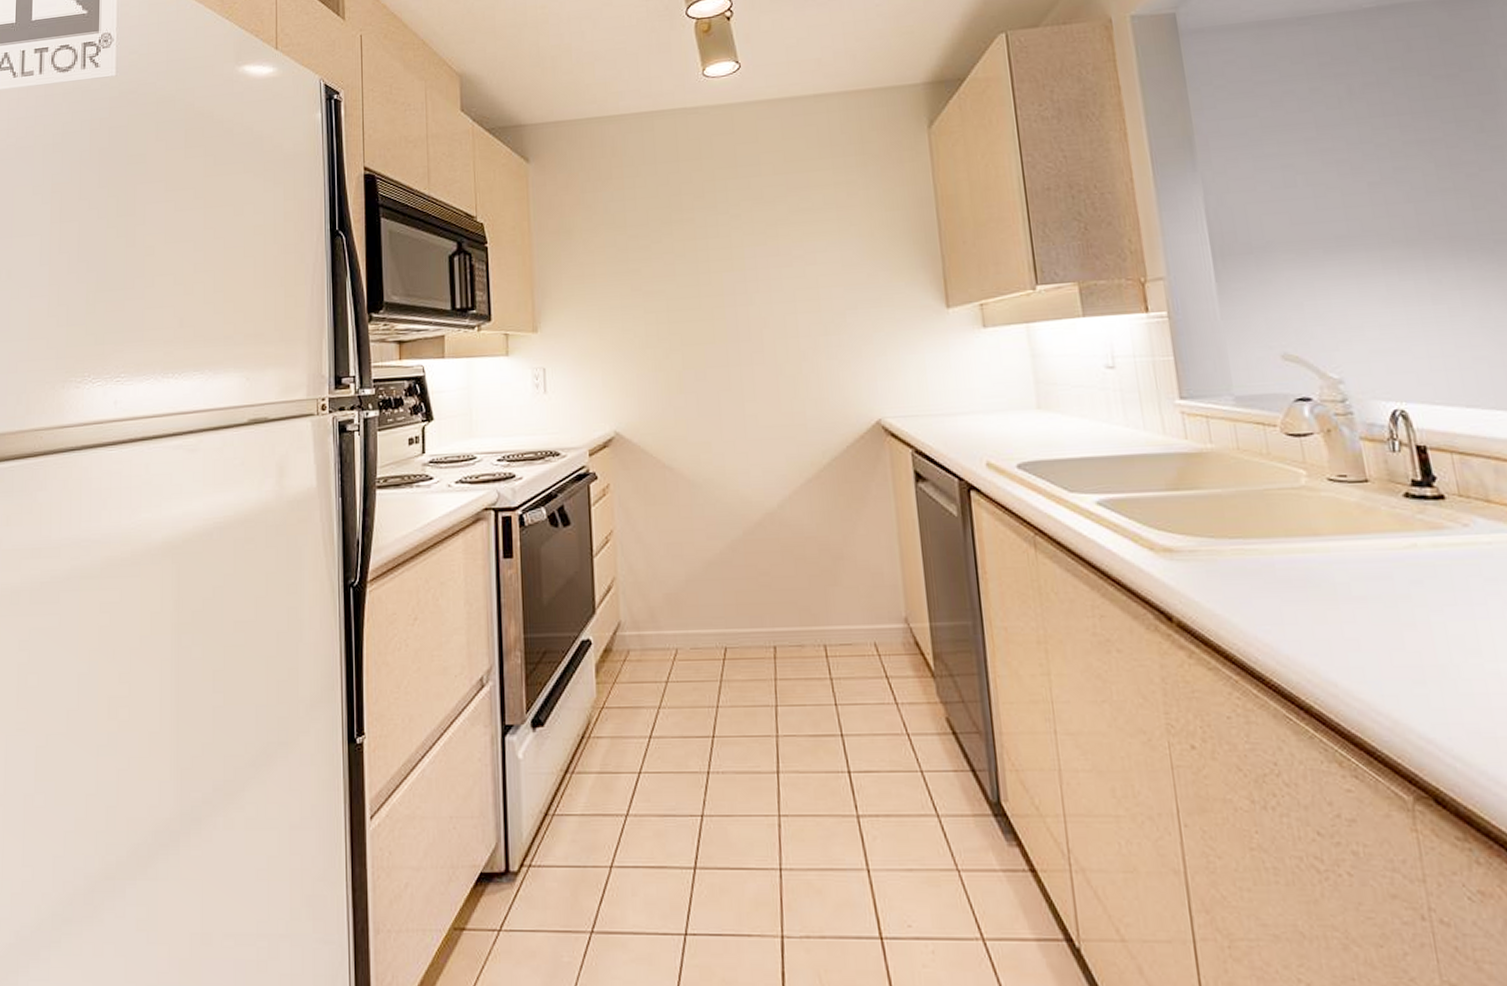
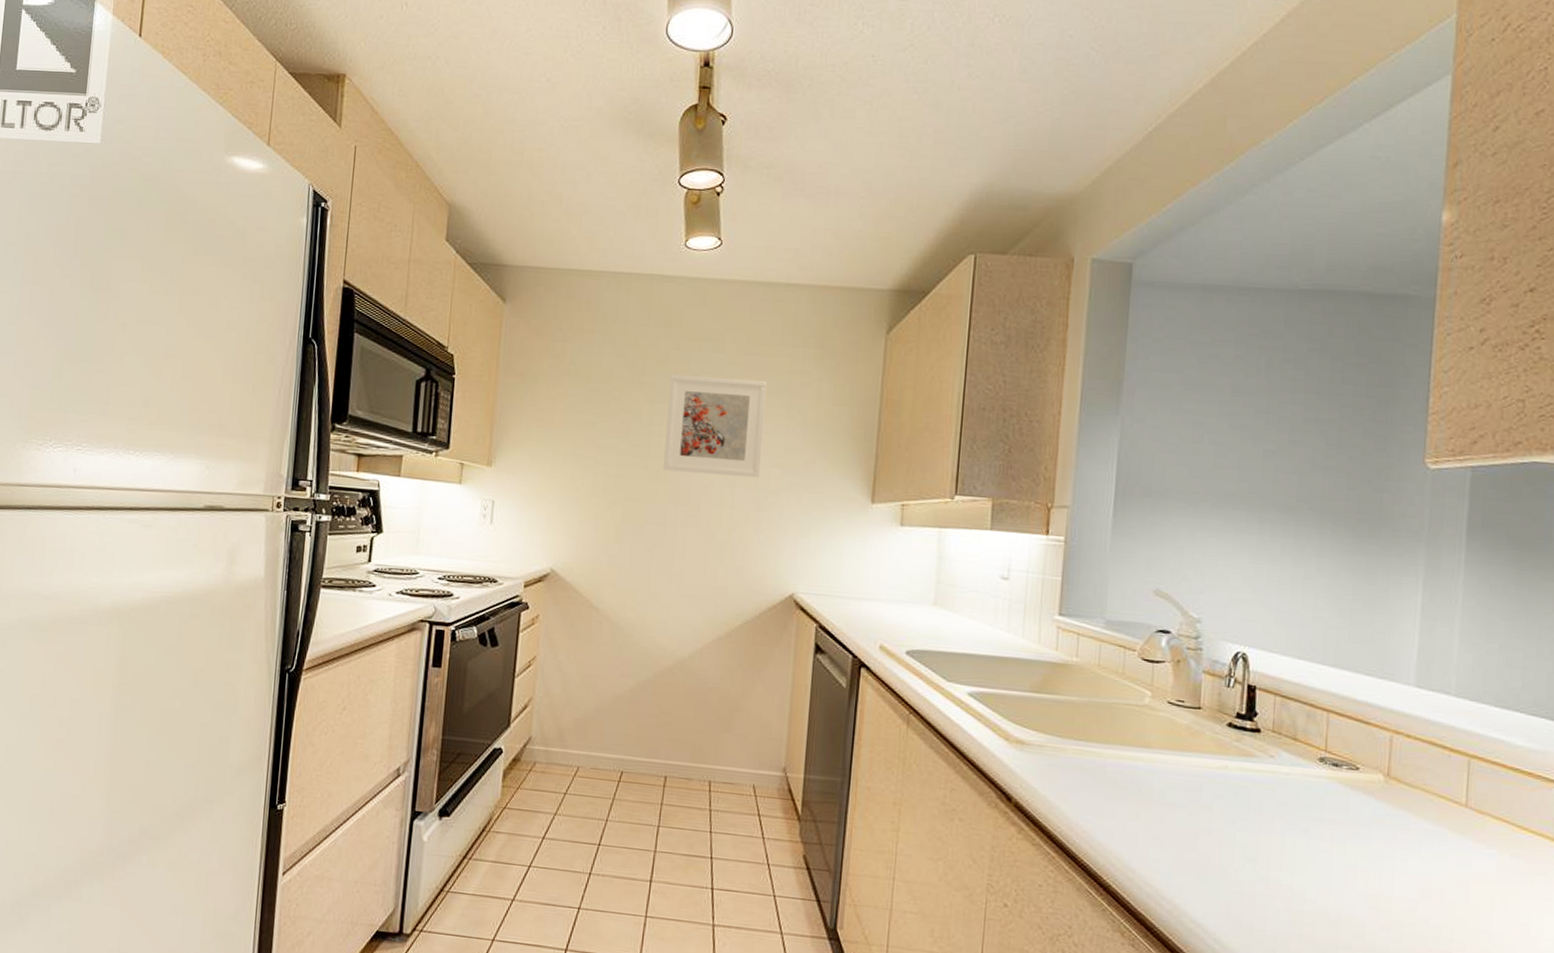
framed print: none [710,198,822,308] -> present [663,374,767,478]

